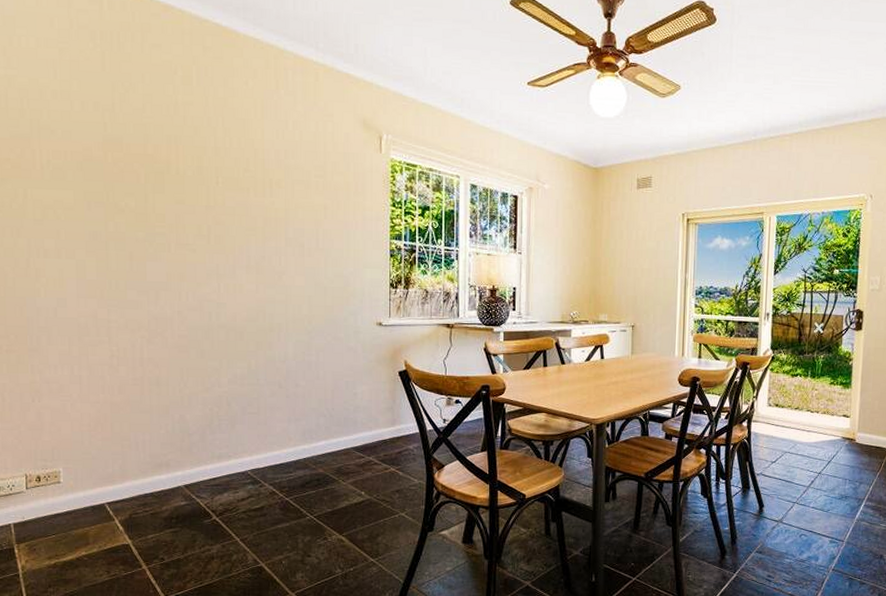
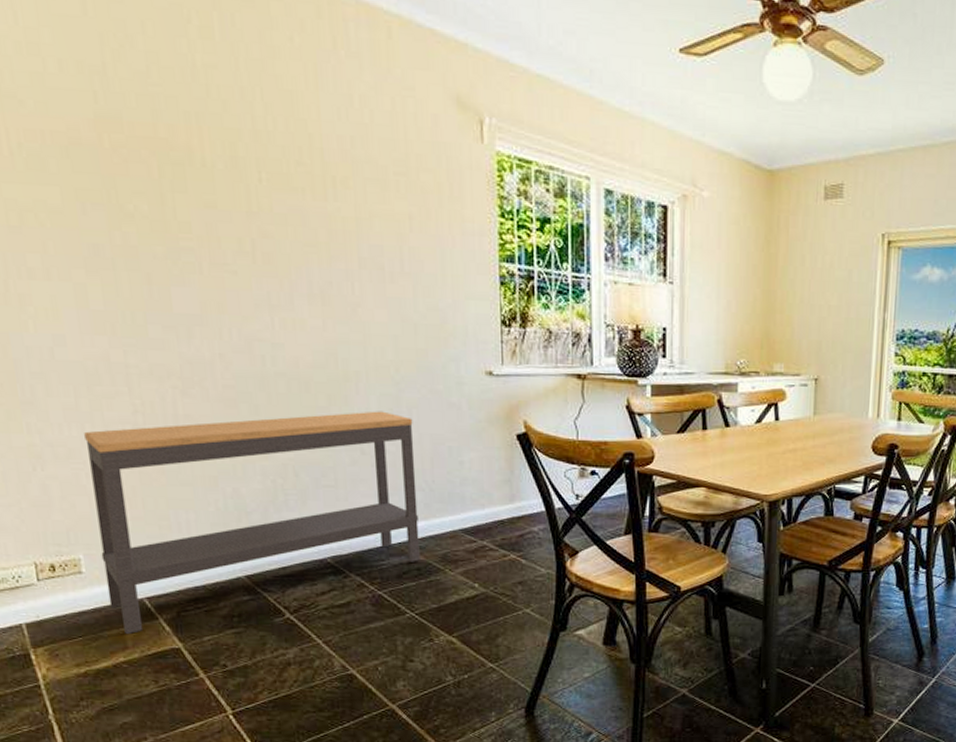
console table: none [73,354,320,533] -> present [84,411,420,635]

